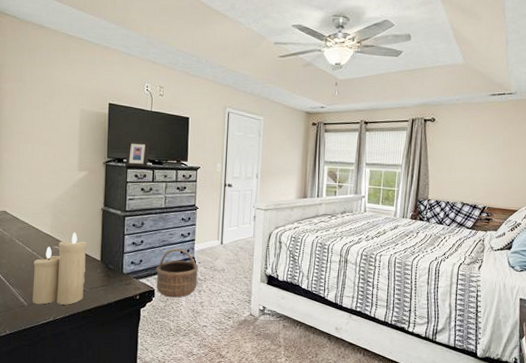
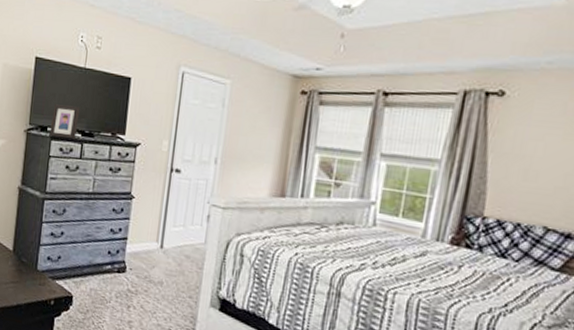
basket: present [156,248,199,298] -> none [75,246,130,311]

